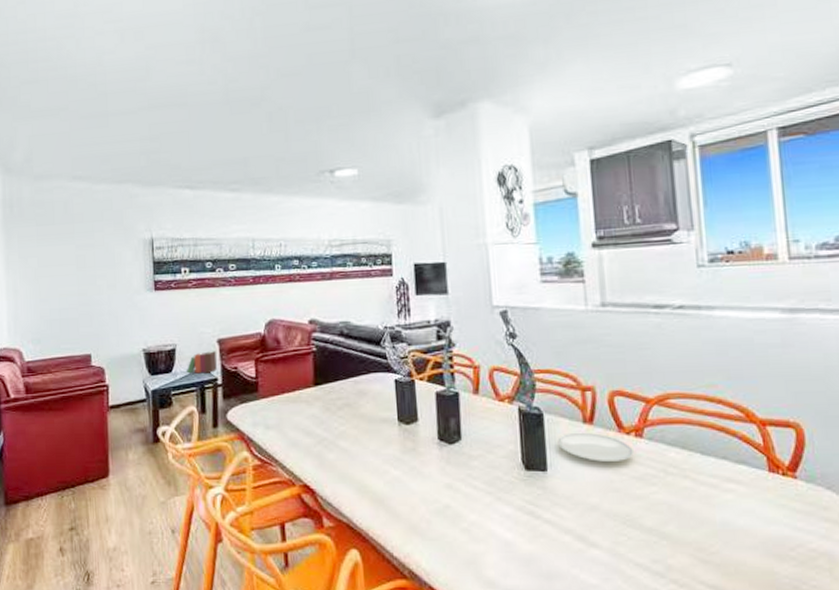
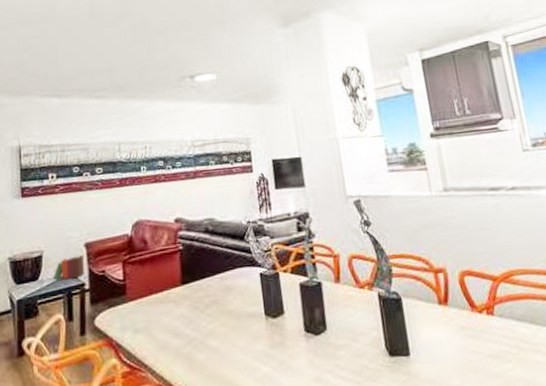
plate: present [557,432,634,463] -> none [417,313,488,343]

